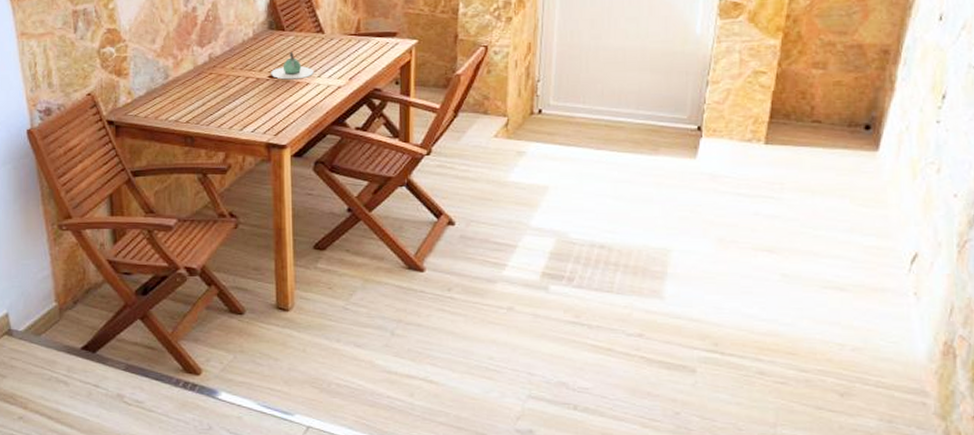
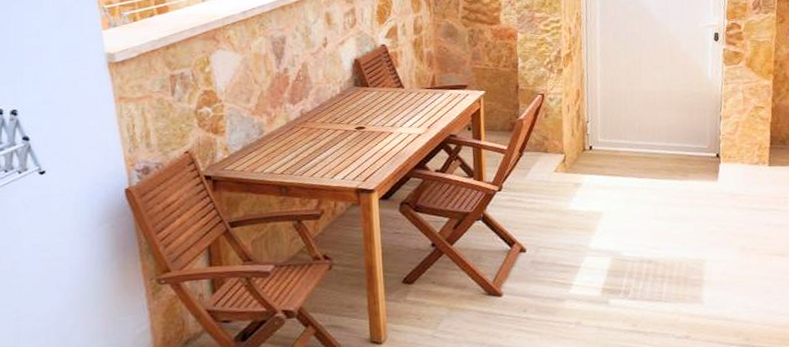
teapot: present [271,51,314,80] -> none [358,104,396,131]

